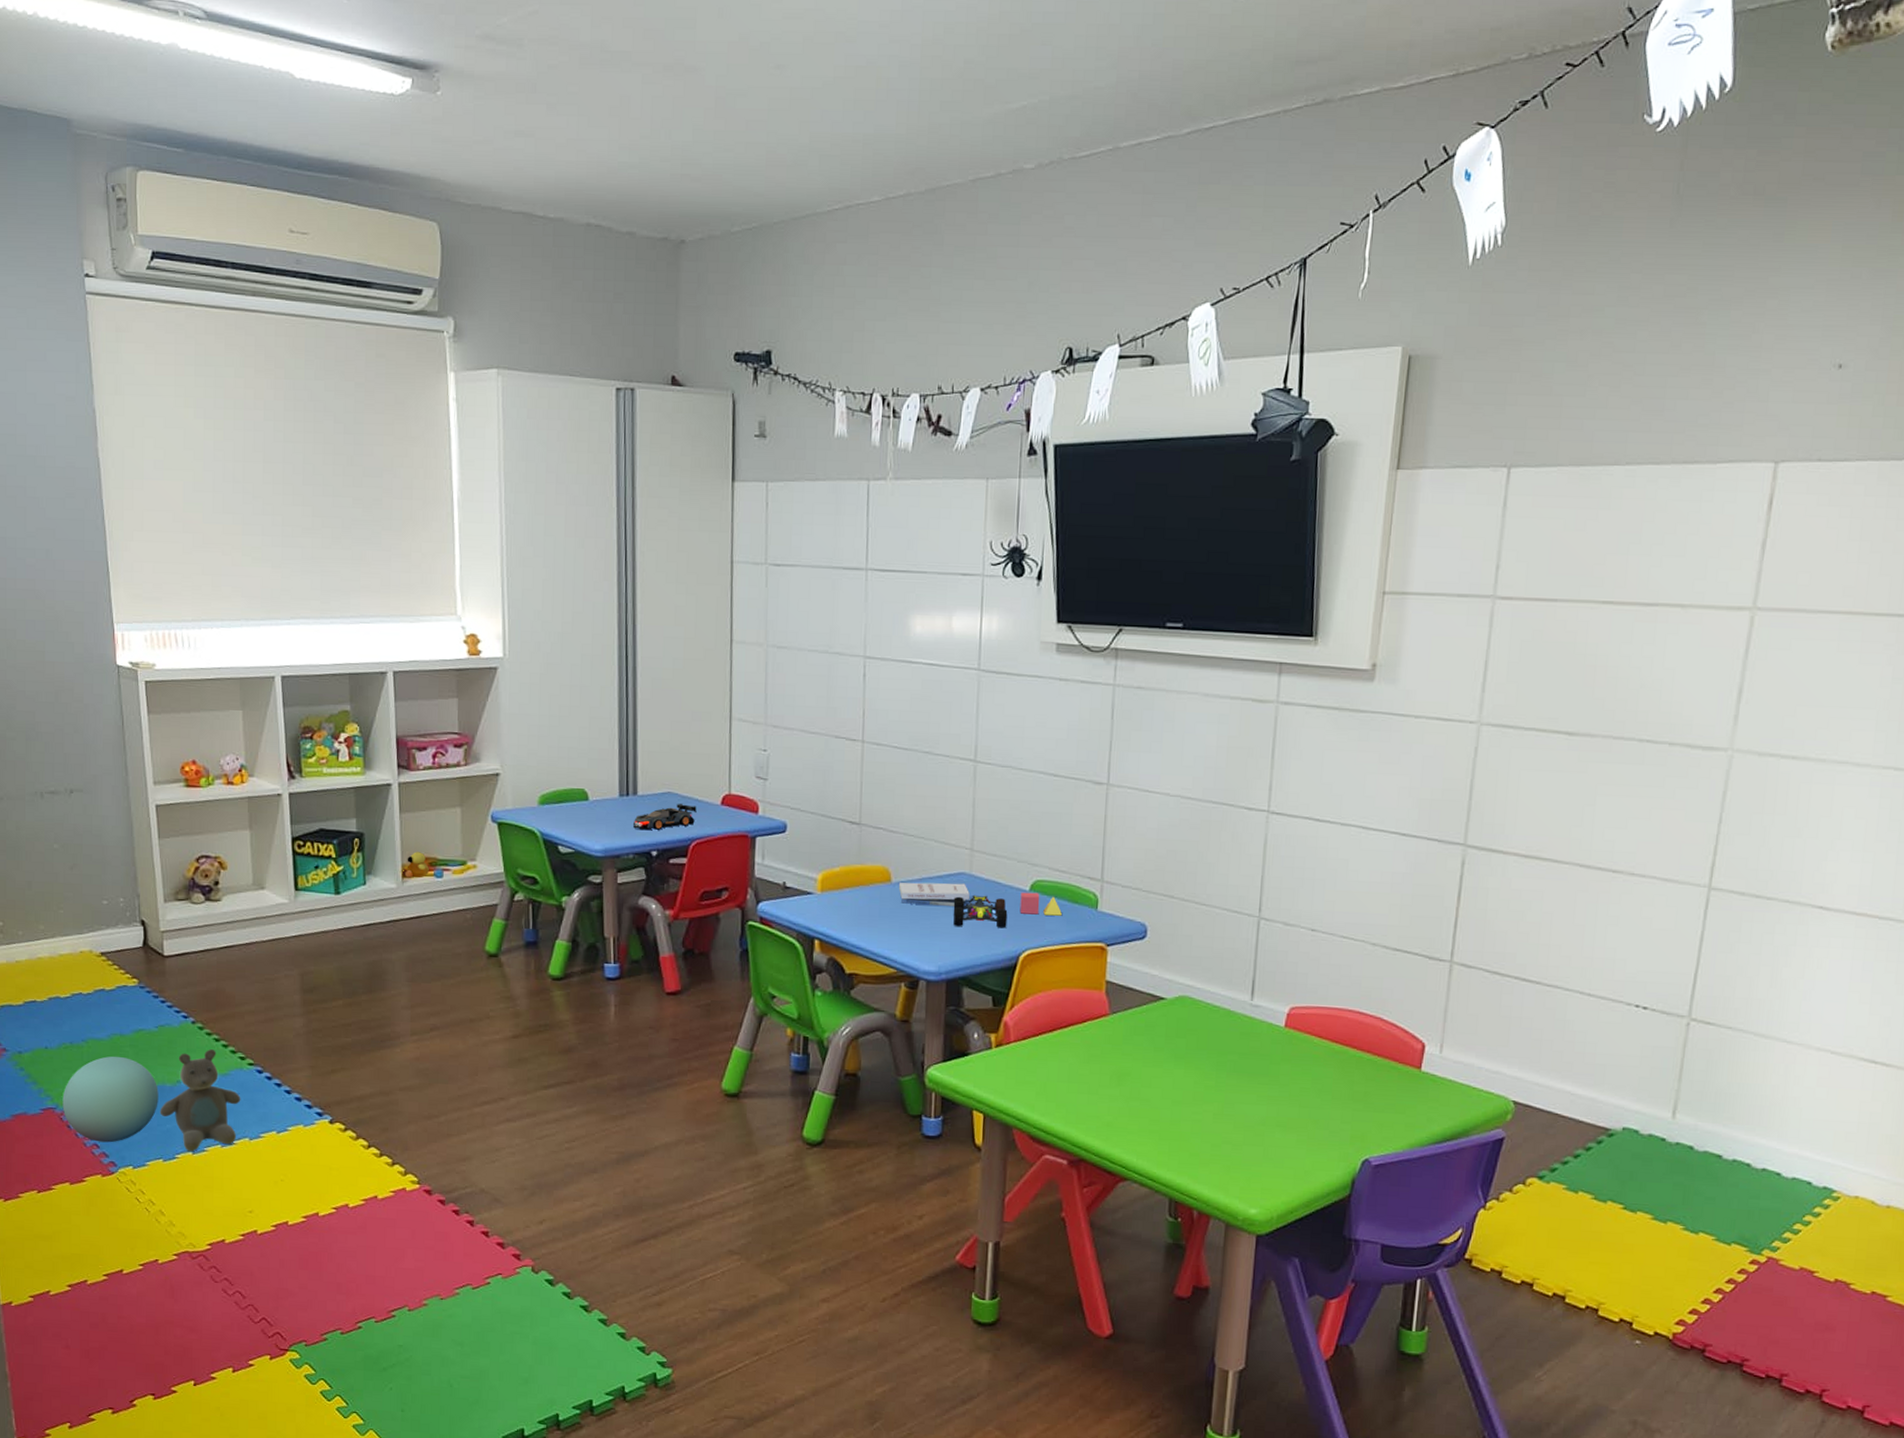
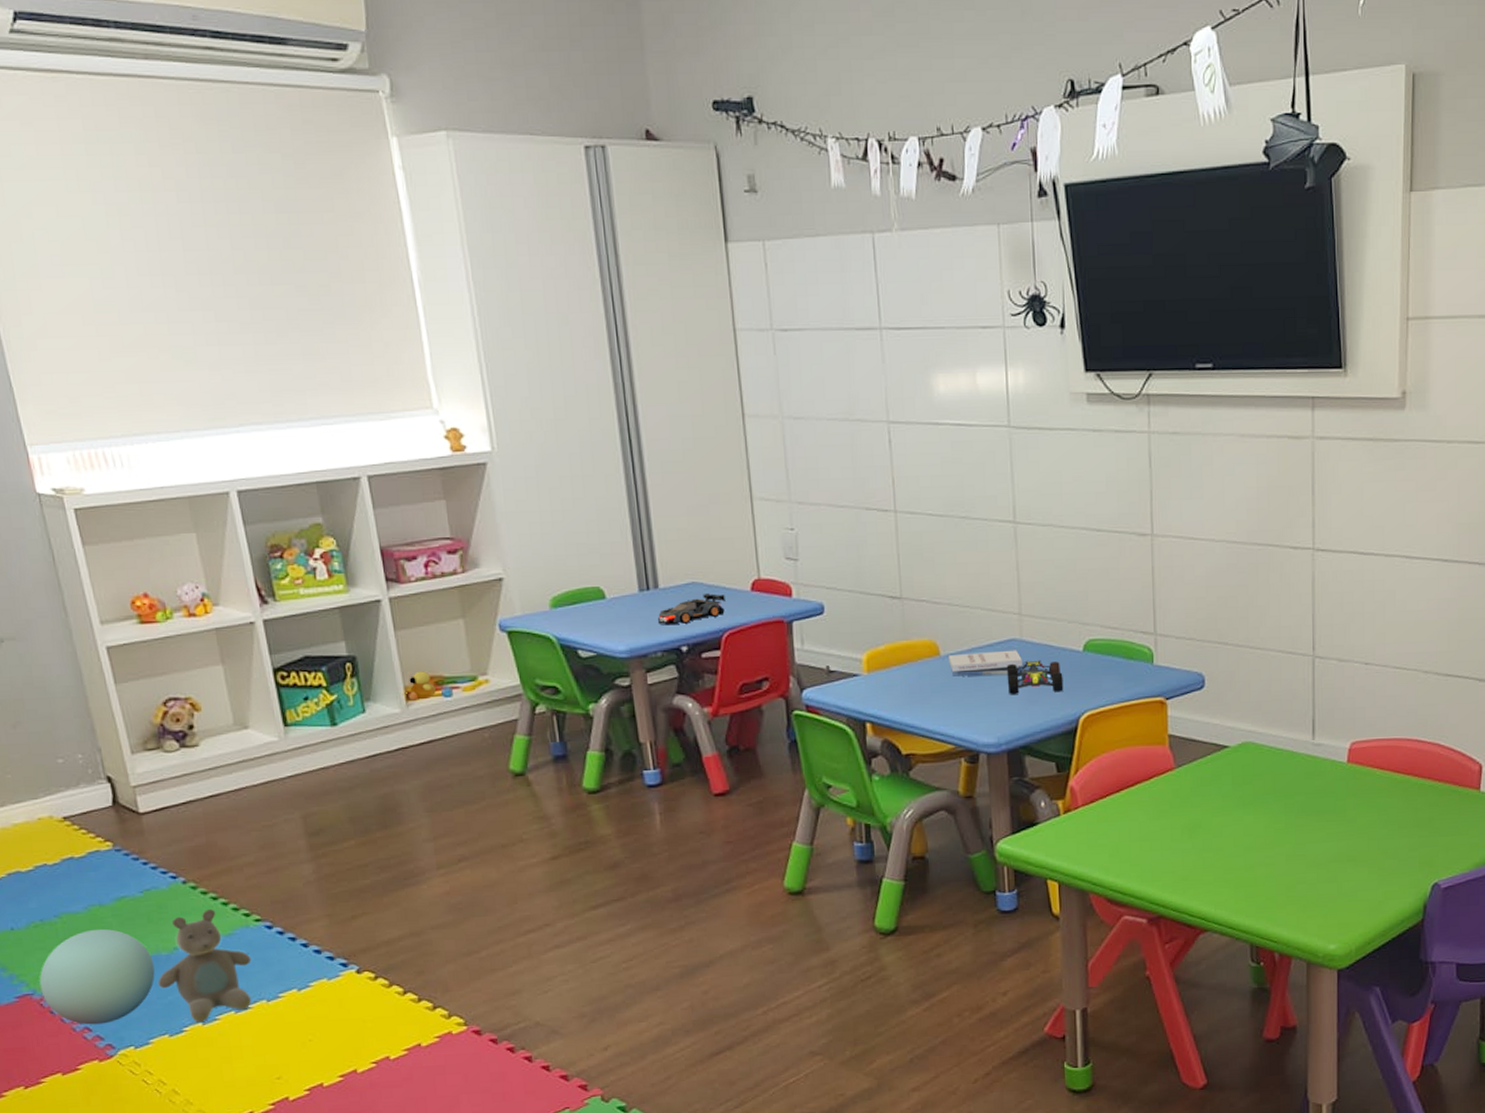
toy blocks: present [1020,892,1062,916] -> none [1074,652,1118,675]

